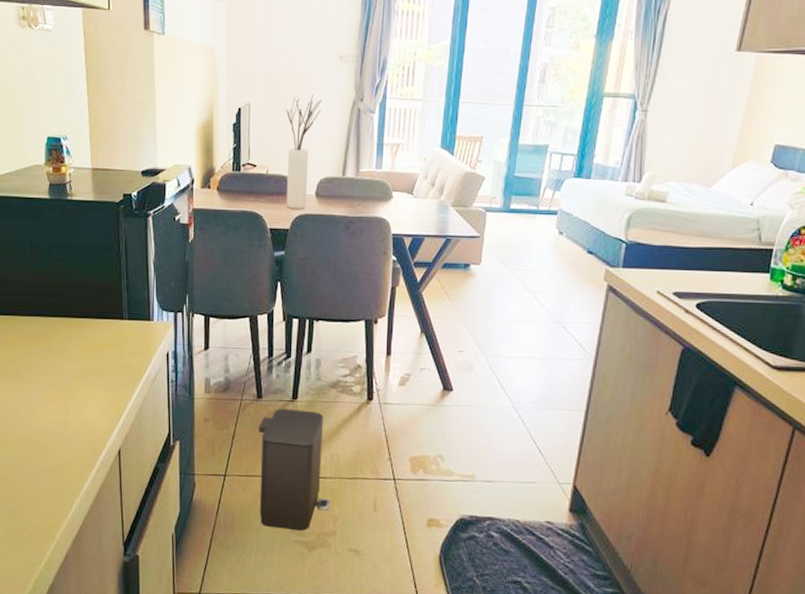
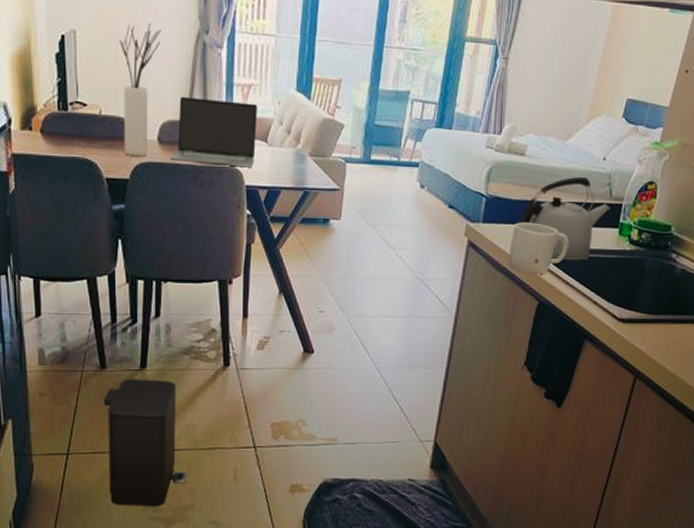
laptop: none [326,157,405,218] -> present [171,97,258,168]
mug: none [650,267,714,320] -> present [508,222,569,275]
kettle: none [662,222,760,307] -> present [520,176,611,262]

